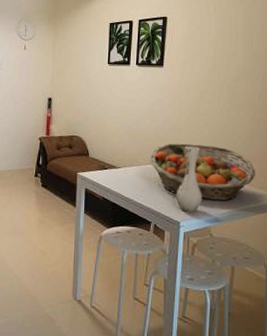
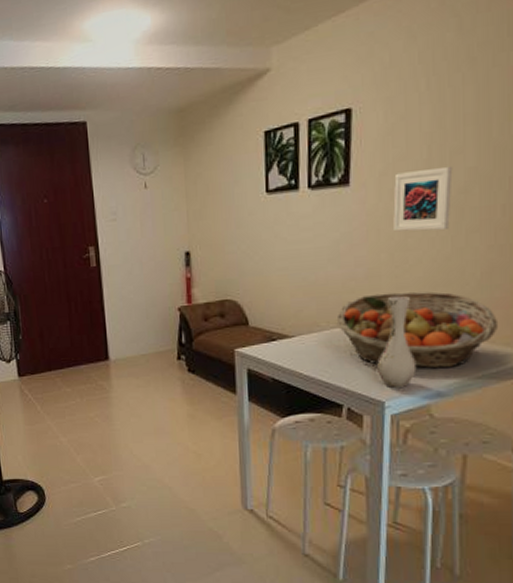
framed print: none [191,63,229,105] -> present [393,166,453,232]

